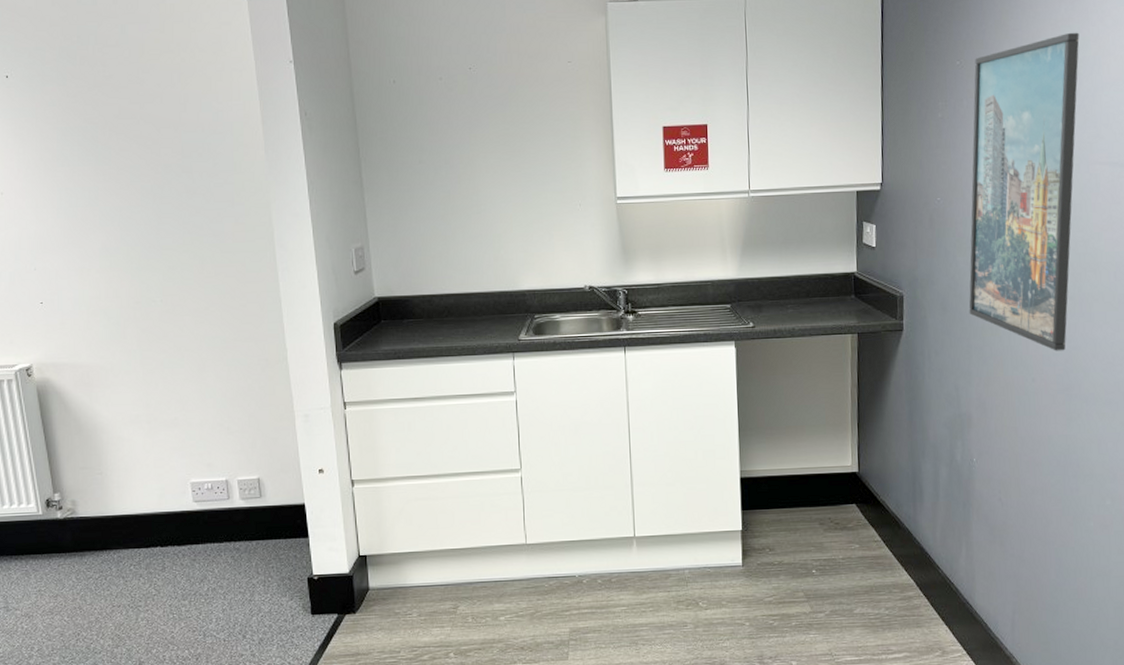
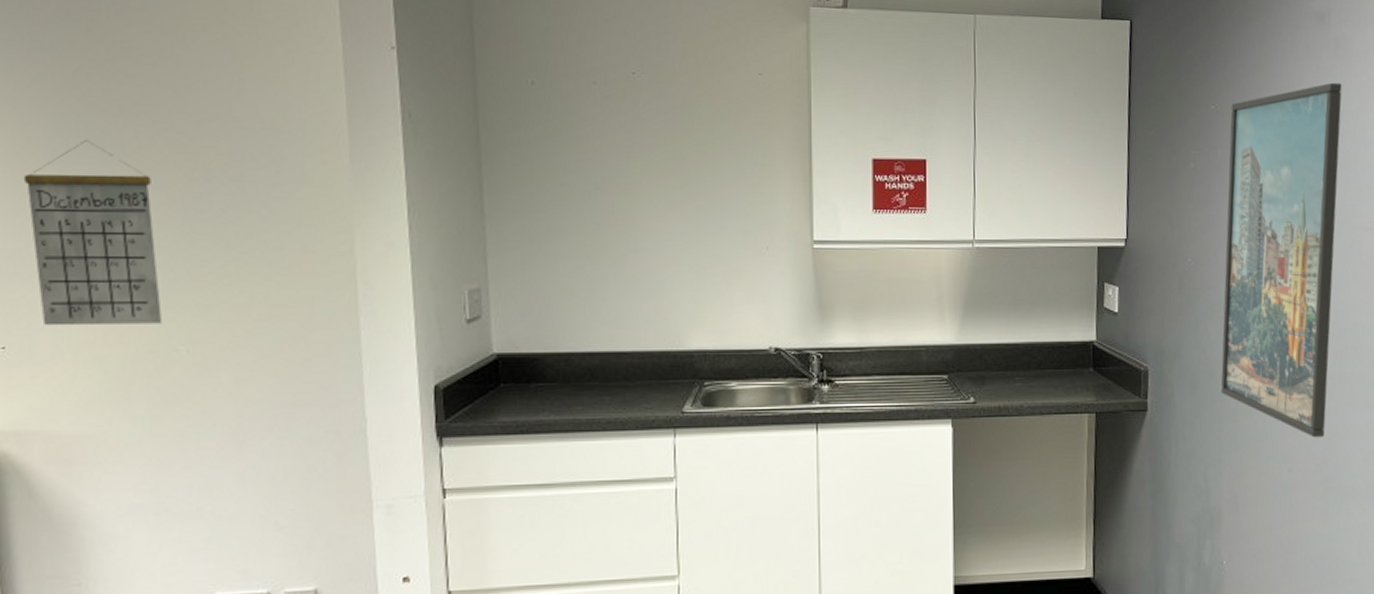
calendar: none [46,147,144,286] -> present [23,140,163,326]

